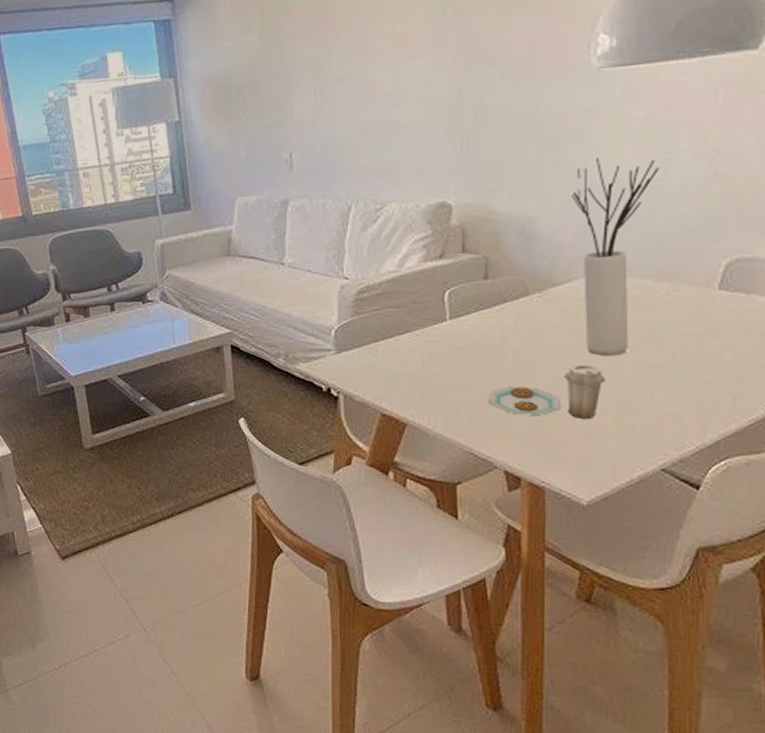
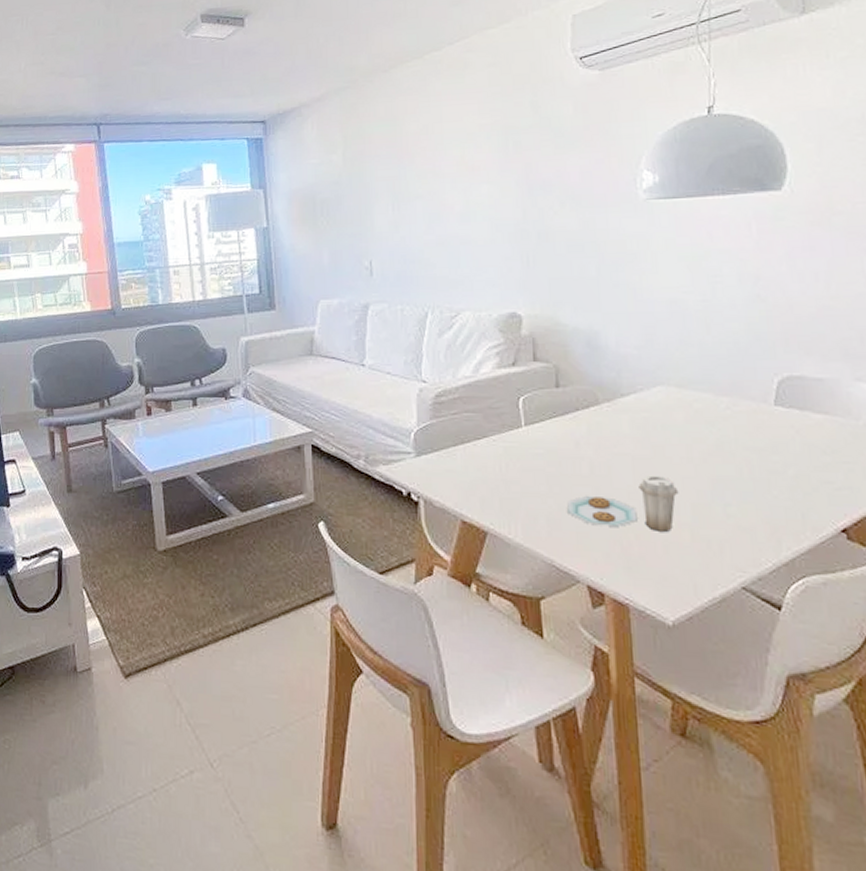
vase: present [572,157,659,356] -> none [631,278,708,468]

